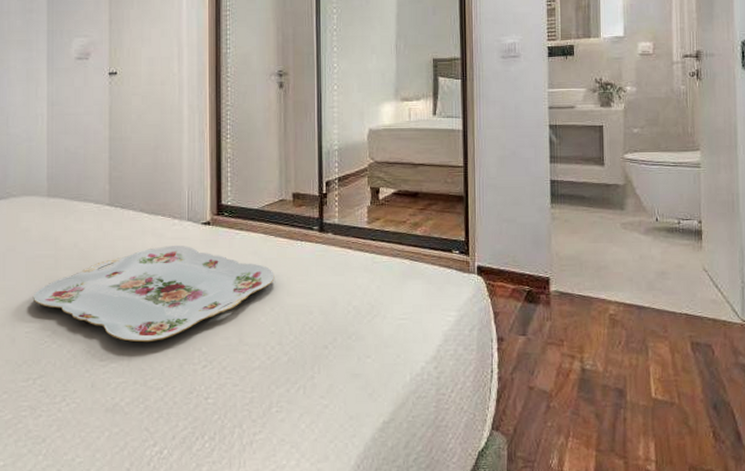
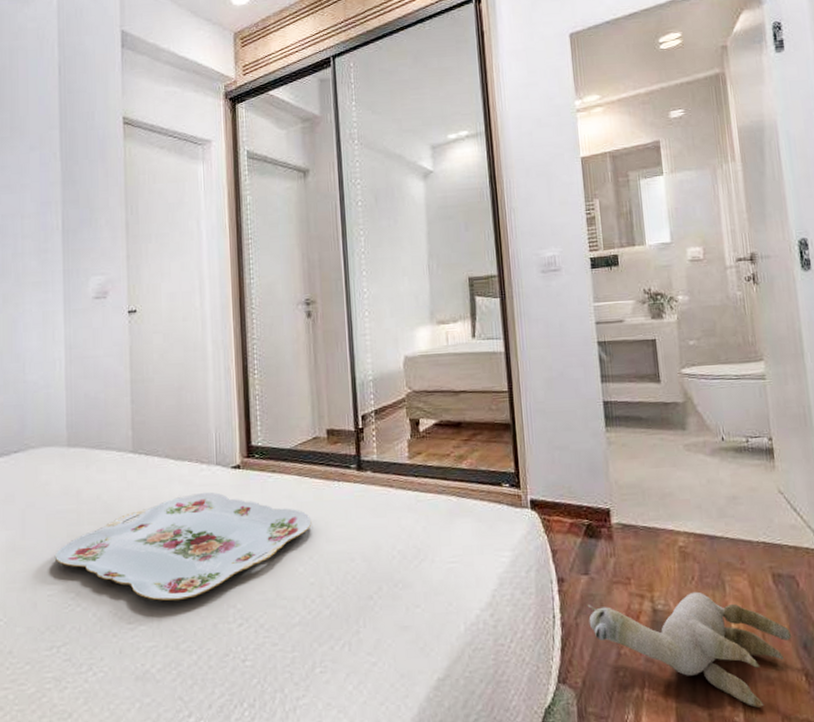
plush toy: none [523,355,704,458] -> present [587,591,792,708]

